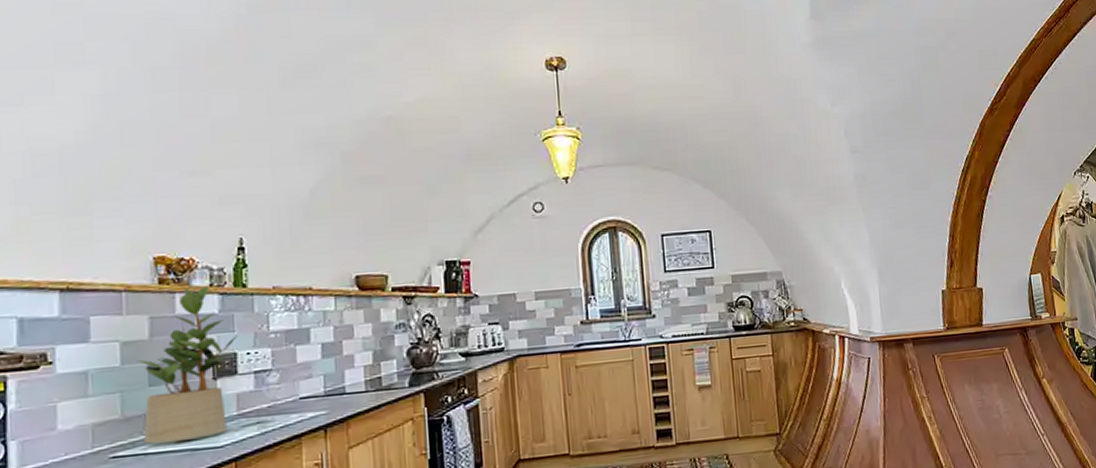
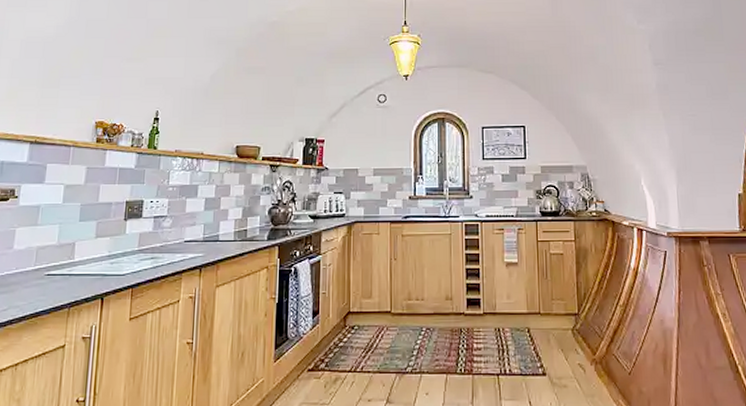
potted plant: present [137,286,239,445] -> none [70,145,147,268]

